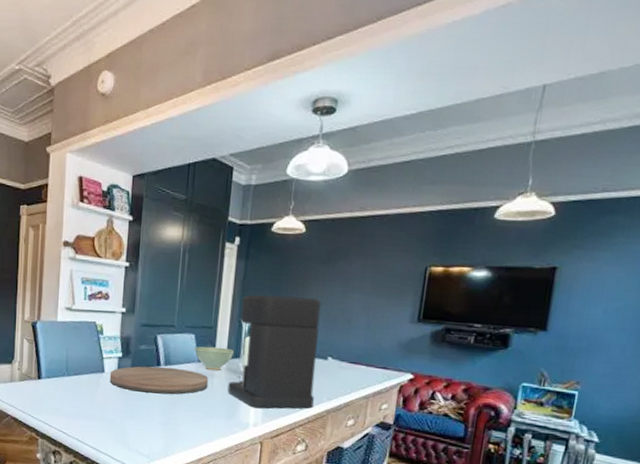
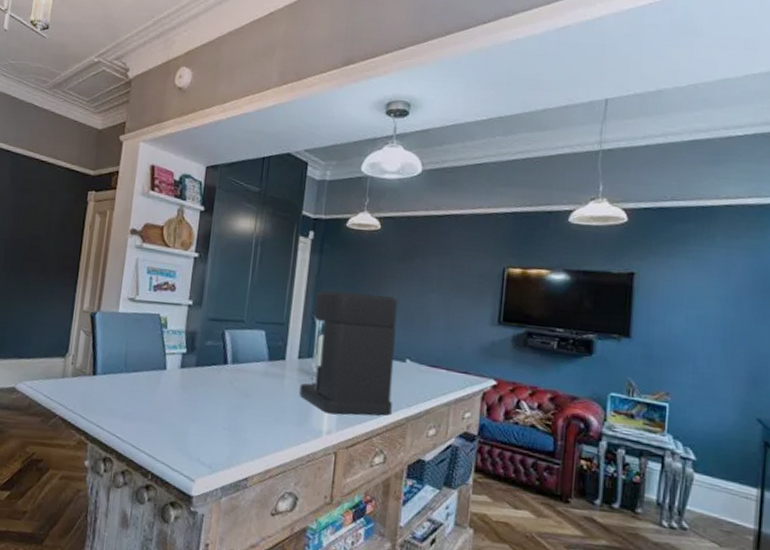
cutting board: present [109,366,209,394] -> none [171,363,279,396]
bowl: present [194,346,235,371] -> none [264,344,308,371]

